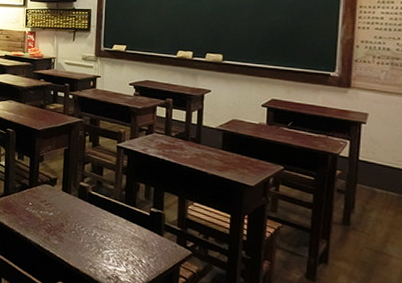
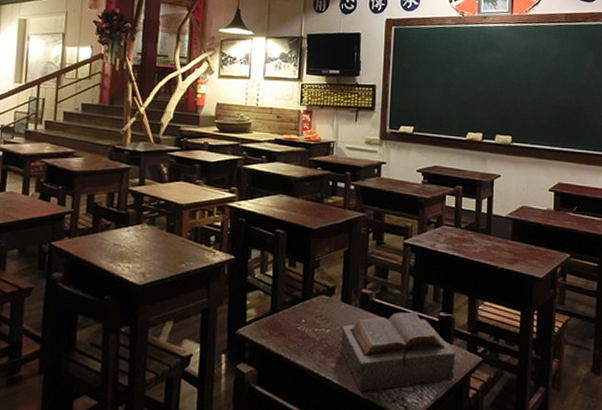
bible: none [62,204,166,268] -> present [340,312,456,393]

